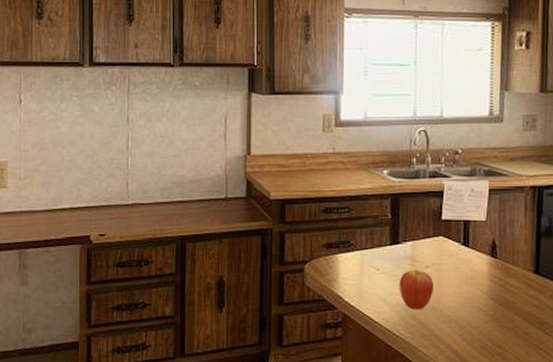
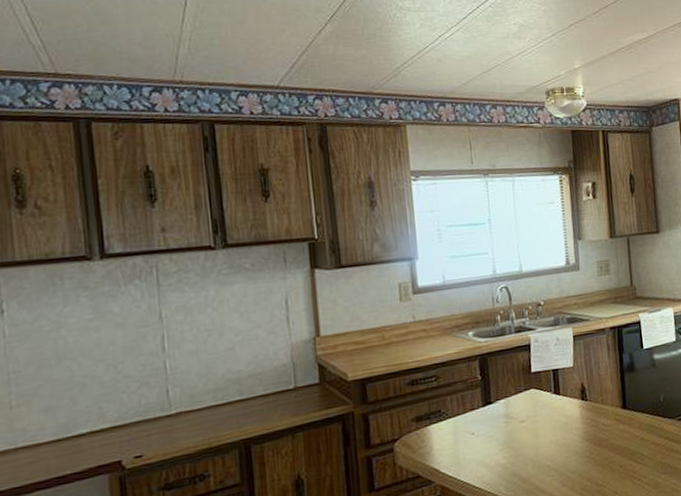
fruit: present [399,269,435,310] -> none [495,426,531,467]

